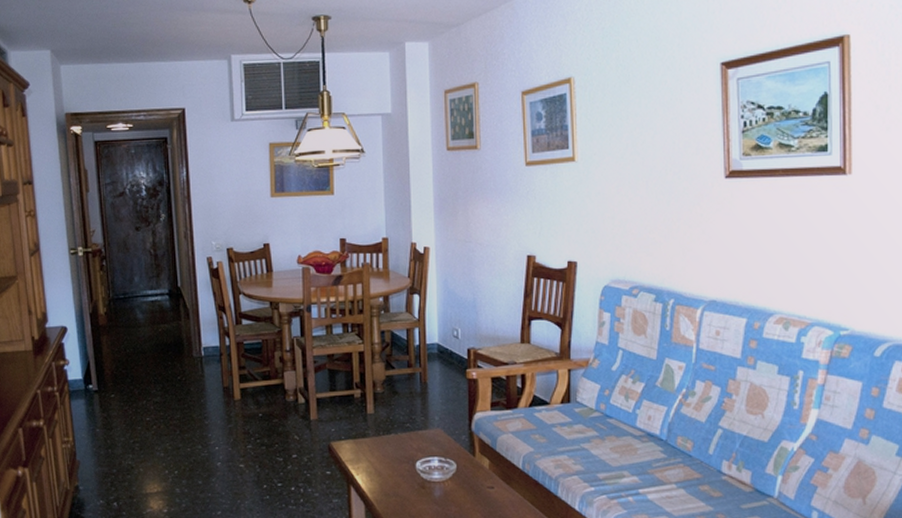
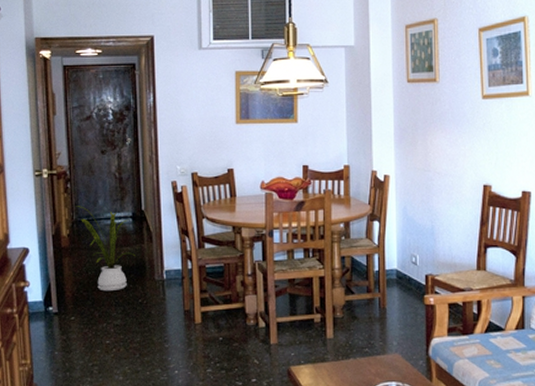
house plant: none [112,283,173,369] -> present [76,206,135,292]

